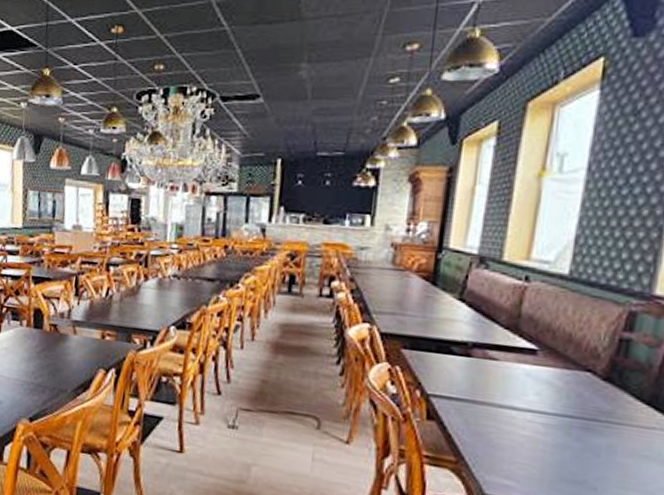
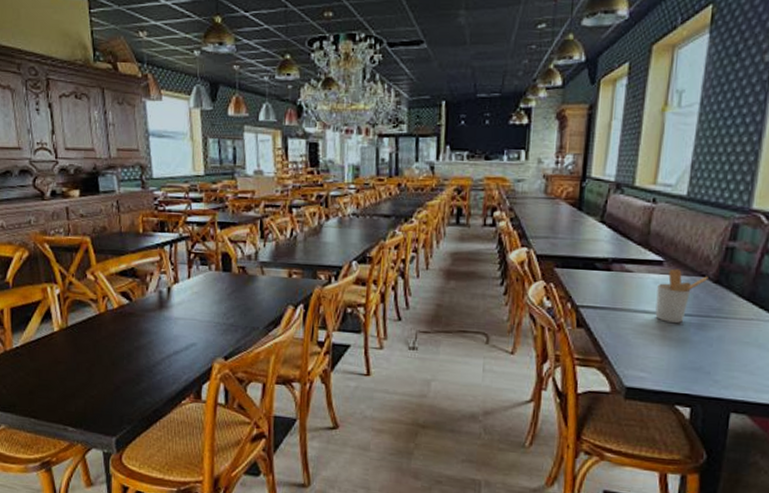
utensil holder: none [525,359,596,425] -> present [655,268,709,323]

